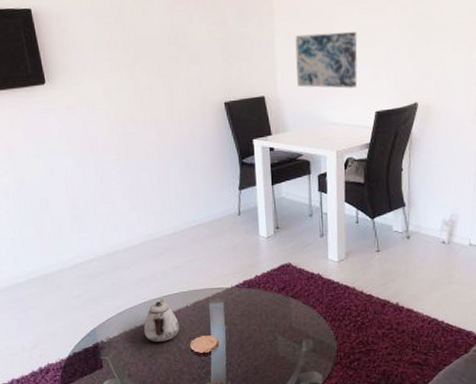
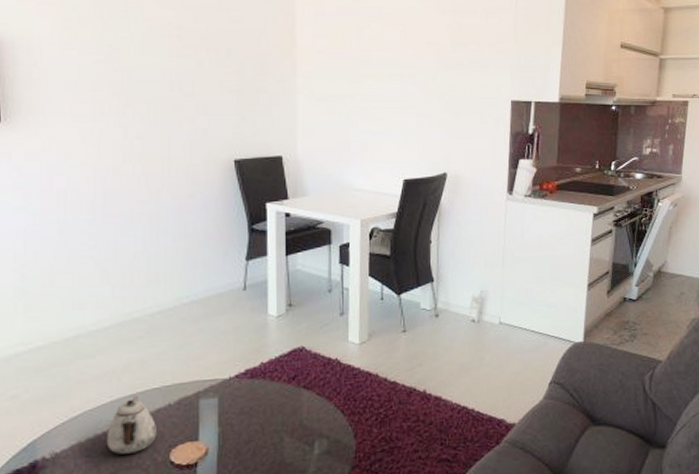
wall art: present [295,32,358,89] -> none [319,95,386,154]

